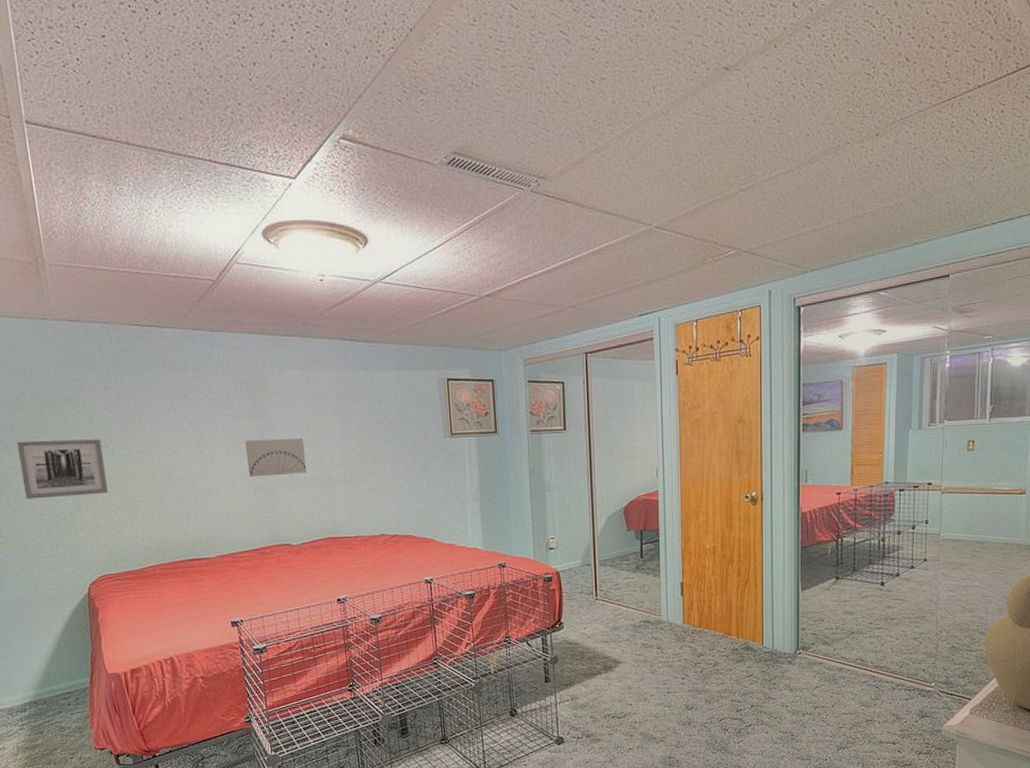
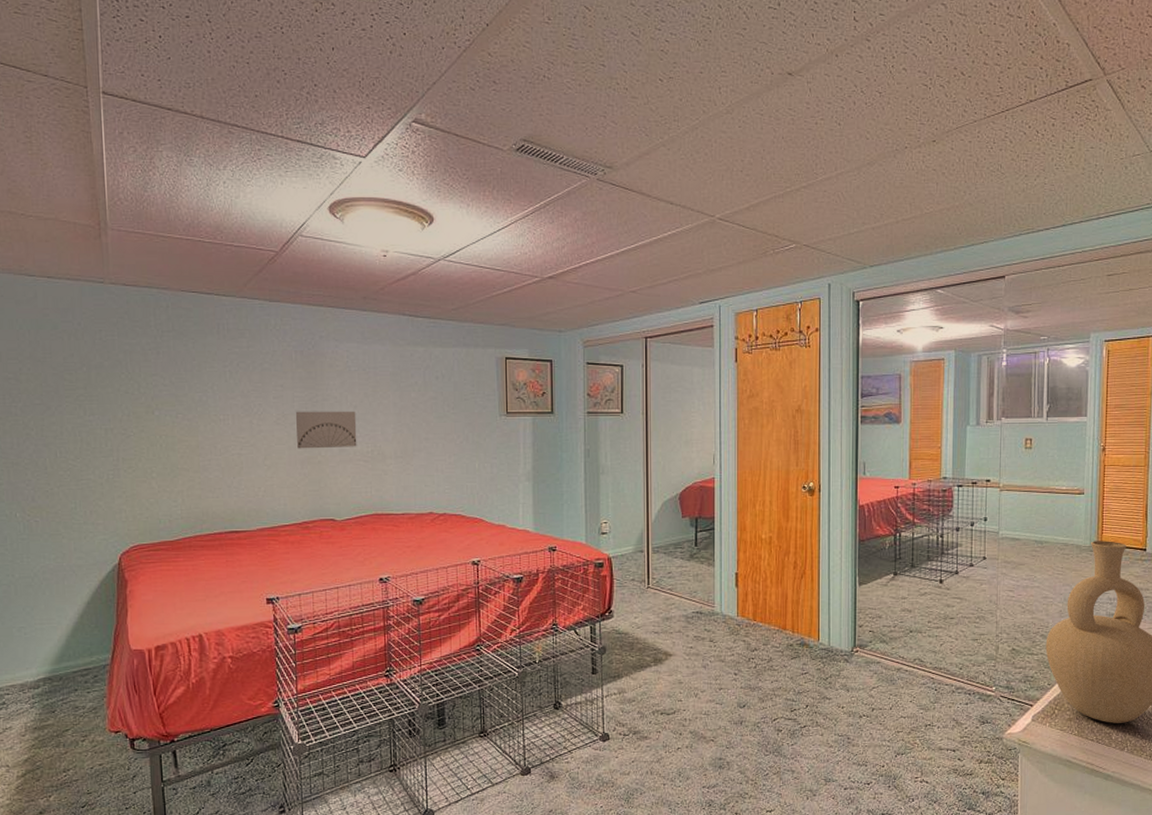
wall art: present [17,439,108,500] -> none [60,403,150,463]

